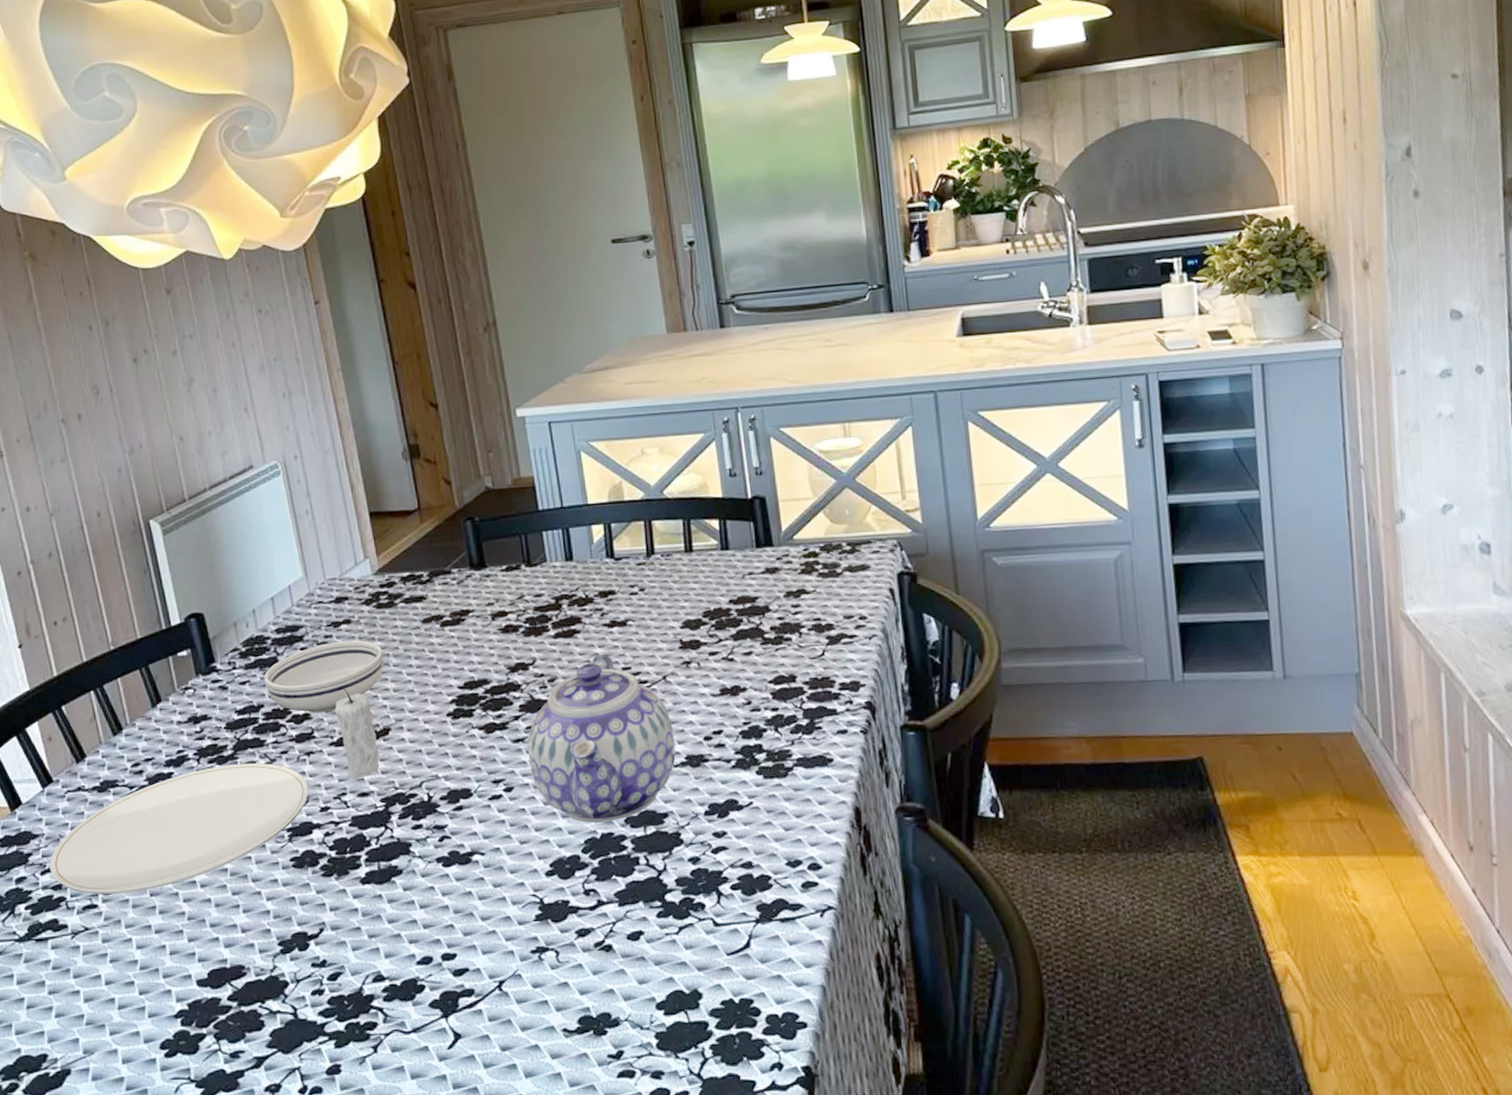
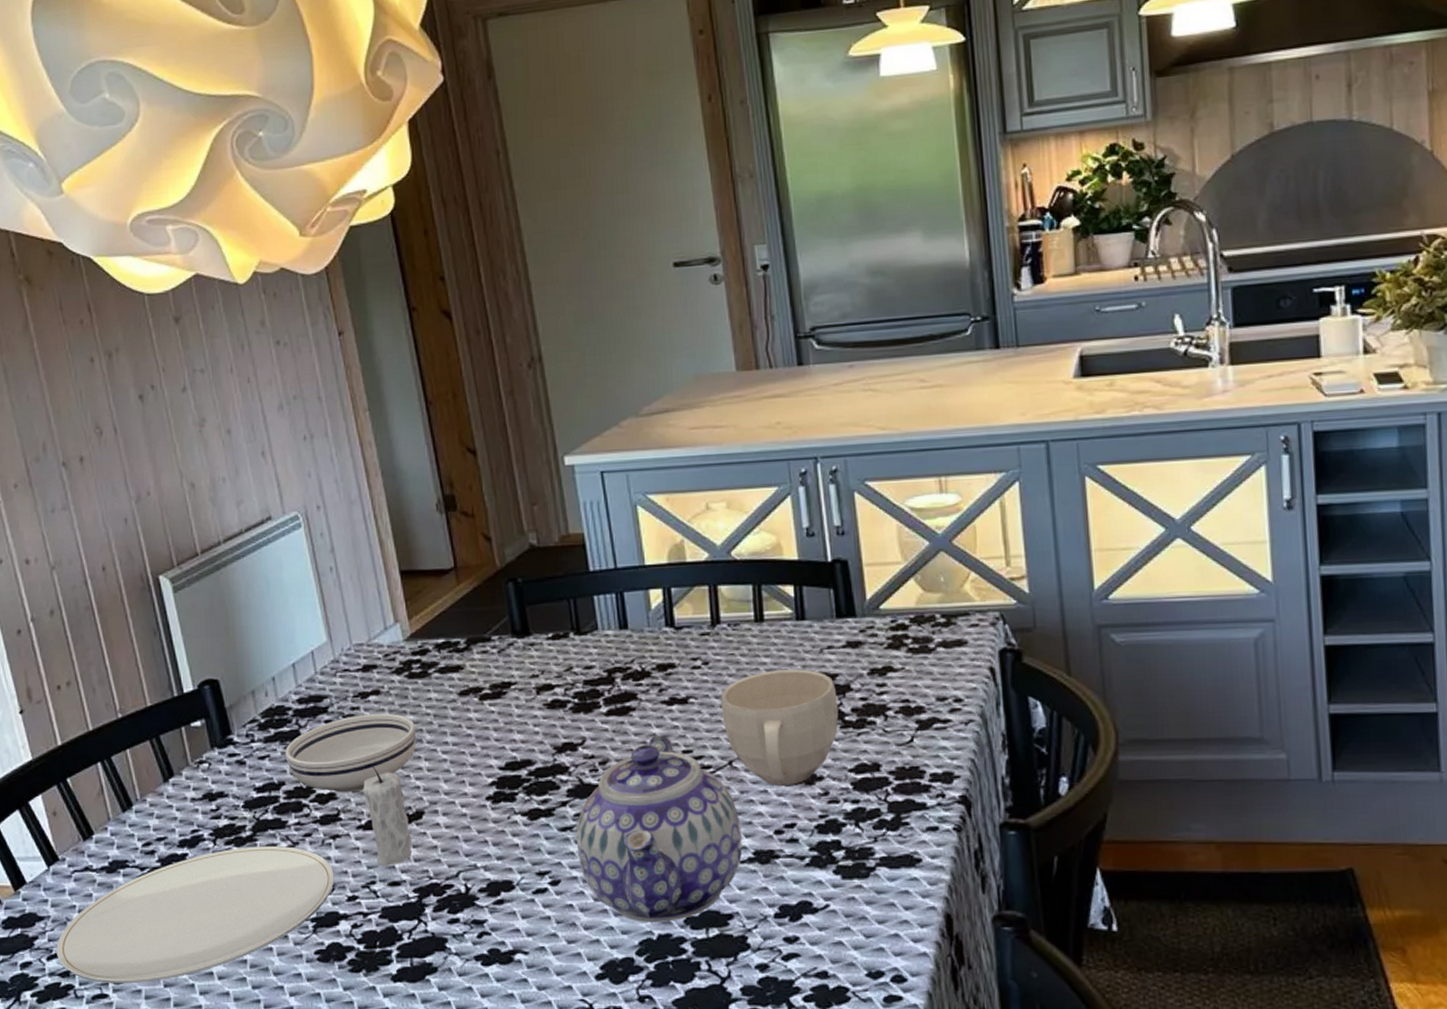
cup: none [655,593,759,698] -> present [720,669,839,787]

